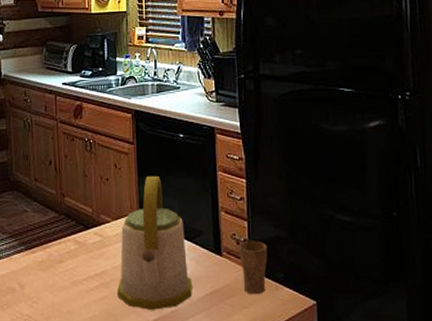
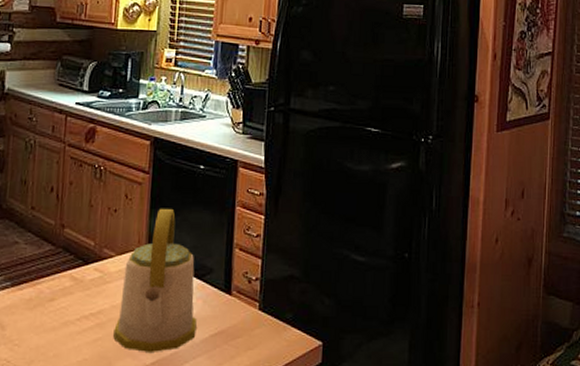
cup: present [238,235,268,295] -> none [249,273,279,336]

